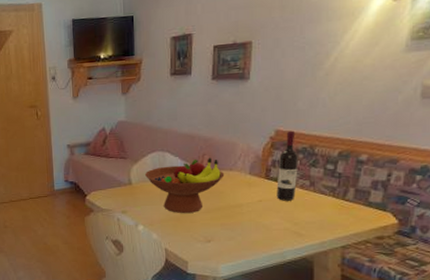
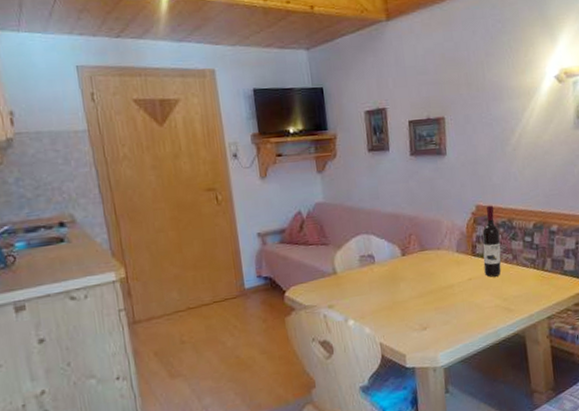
fruit bowl: present [144,158,225,213] -> none [350,237,433,302]

